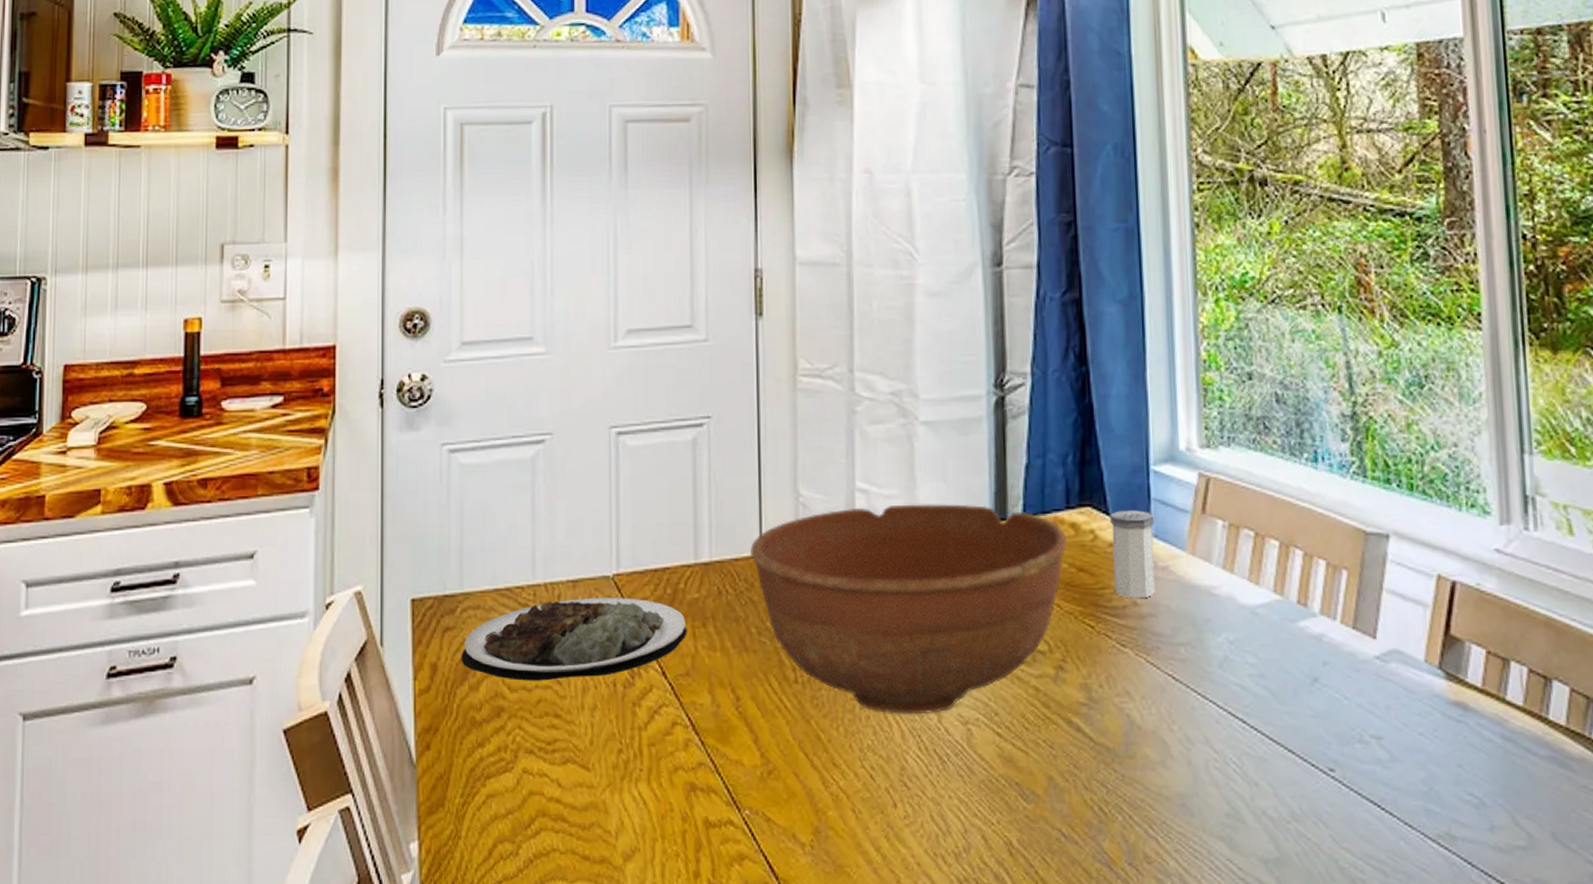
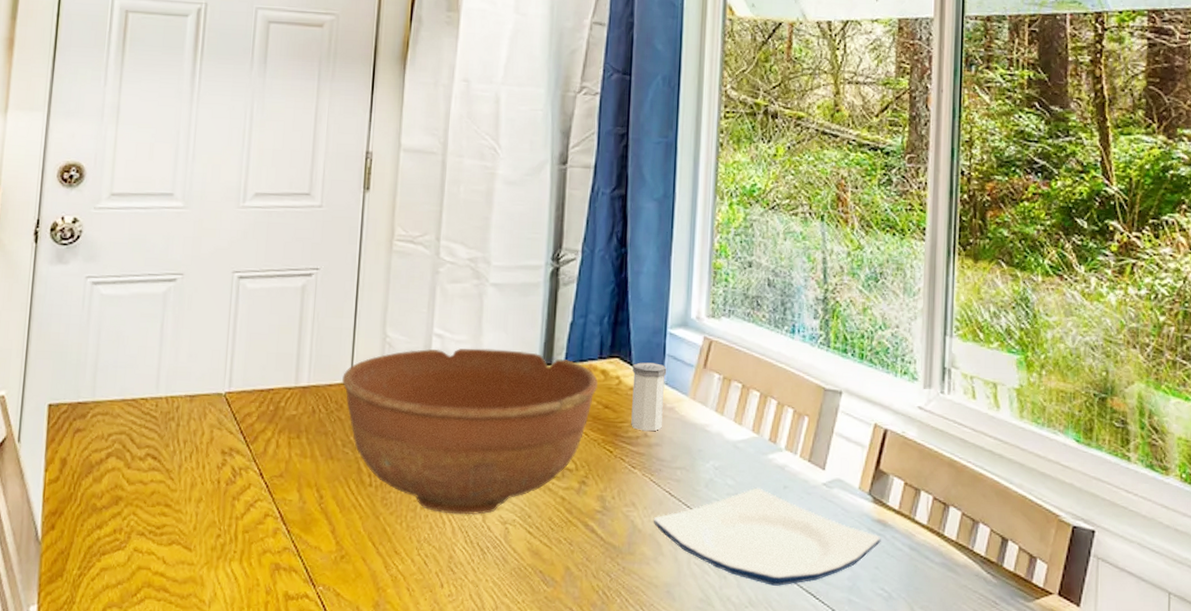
plate: present [461,597,687,681] -> none [88,410,284,477]
plate: none [1155,665,1462,794] -> present [653,487,881,586]

